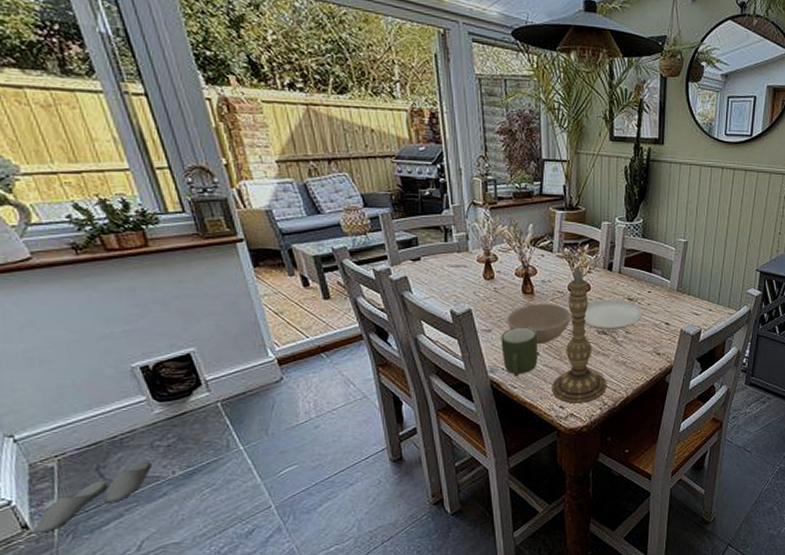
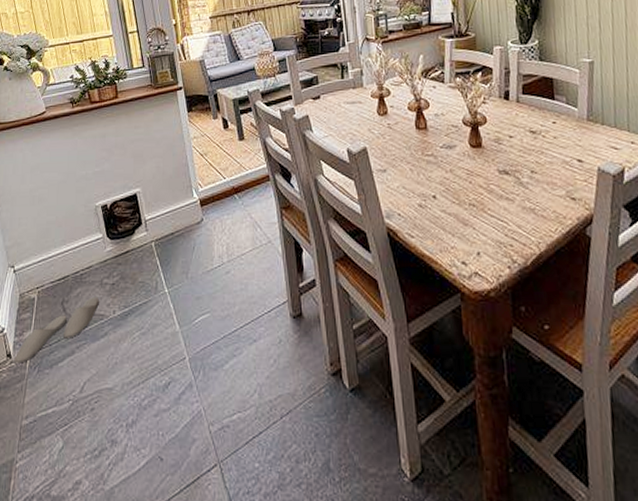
mug: present [501,327,538,377] -> none [396,166,435,224]
bowl: present [506,303,572,344] -> none [400,138,469,185]
candlestick: present [552,266,607,404] -> none [451,97,515,259]
plate: present [584,300,643,330] -> none [482,133,549,169]

